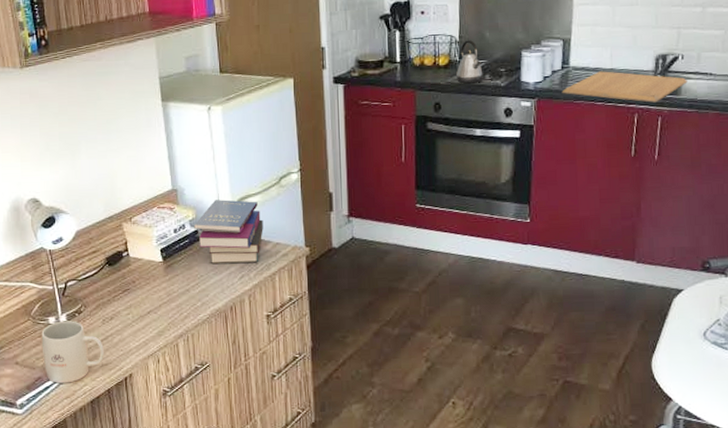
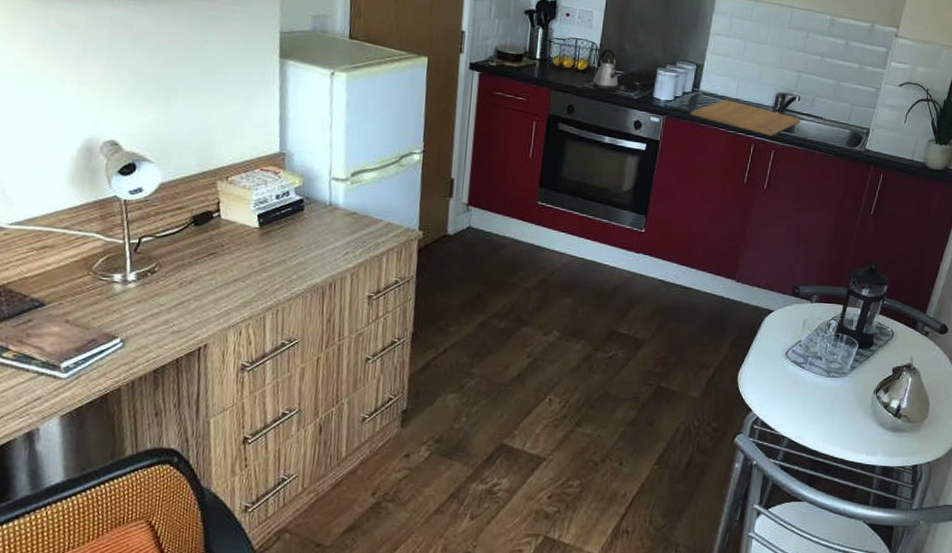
mug: present [41,320,105,384] -> none [100,279,179,349]
books: present [194,199,263,264] -> none [299,170,377,241]

